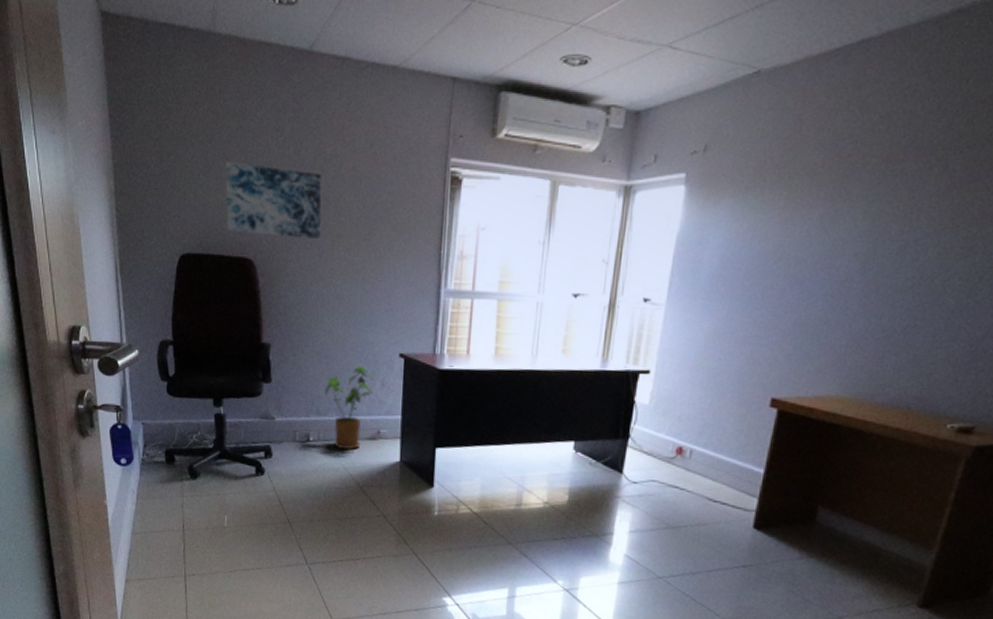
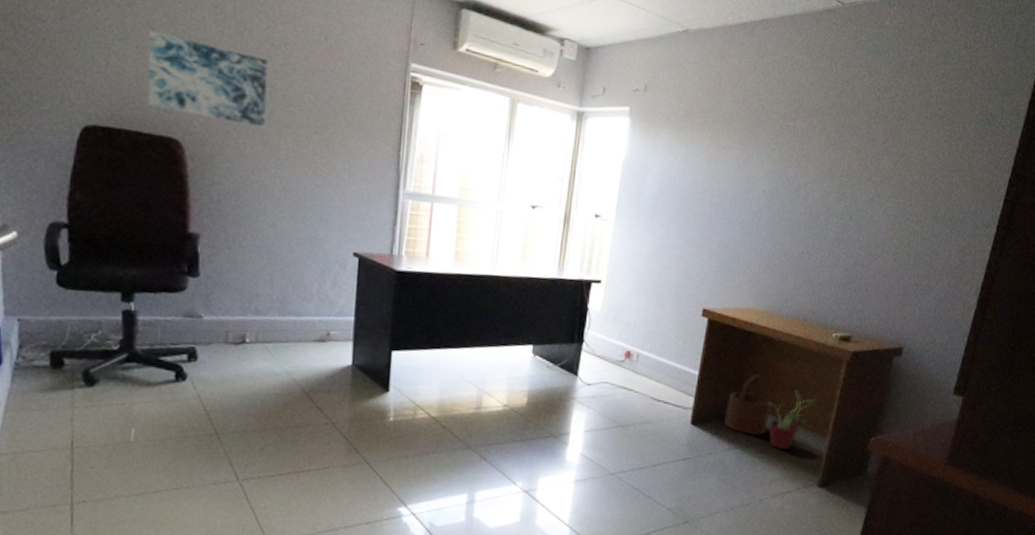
house plant: present [325,365,373,450] -> none [266,263,323,352]
wooden bucket: none [795,473,858,545] -> present [725,374,772,436]
potted plant: none [852,492,921,563] -> present [768,390,817,451]

